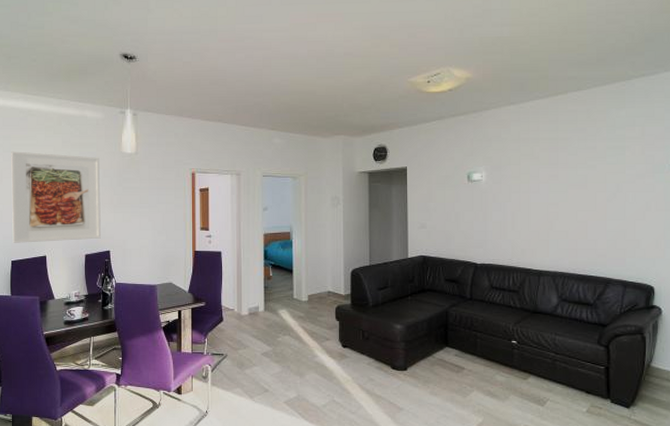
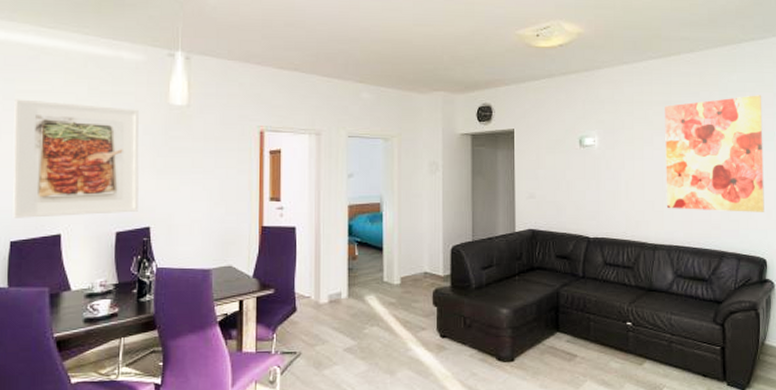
wall art: none [551,129,653,242] -> present [665,95,765,212]

